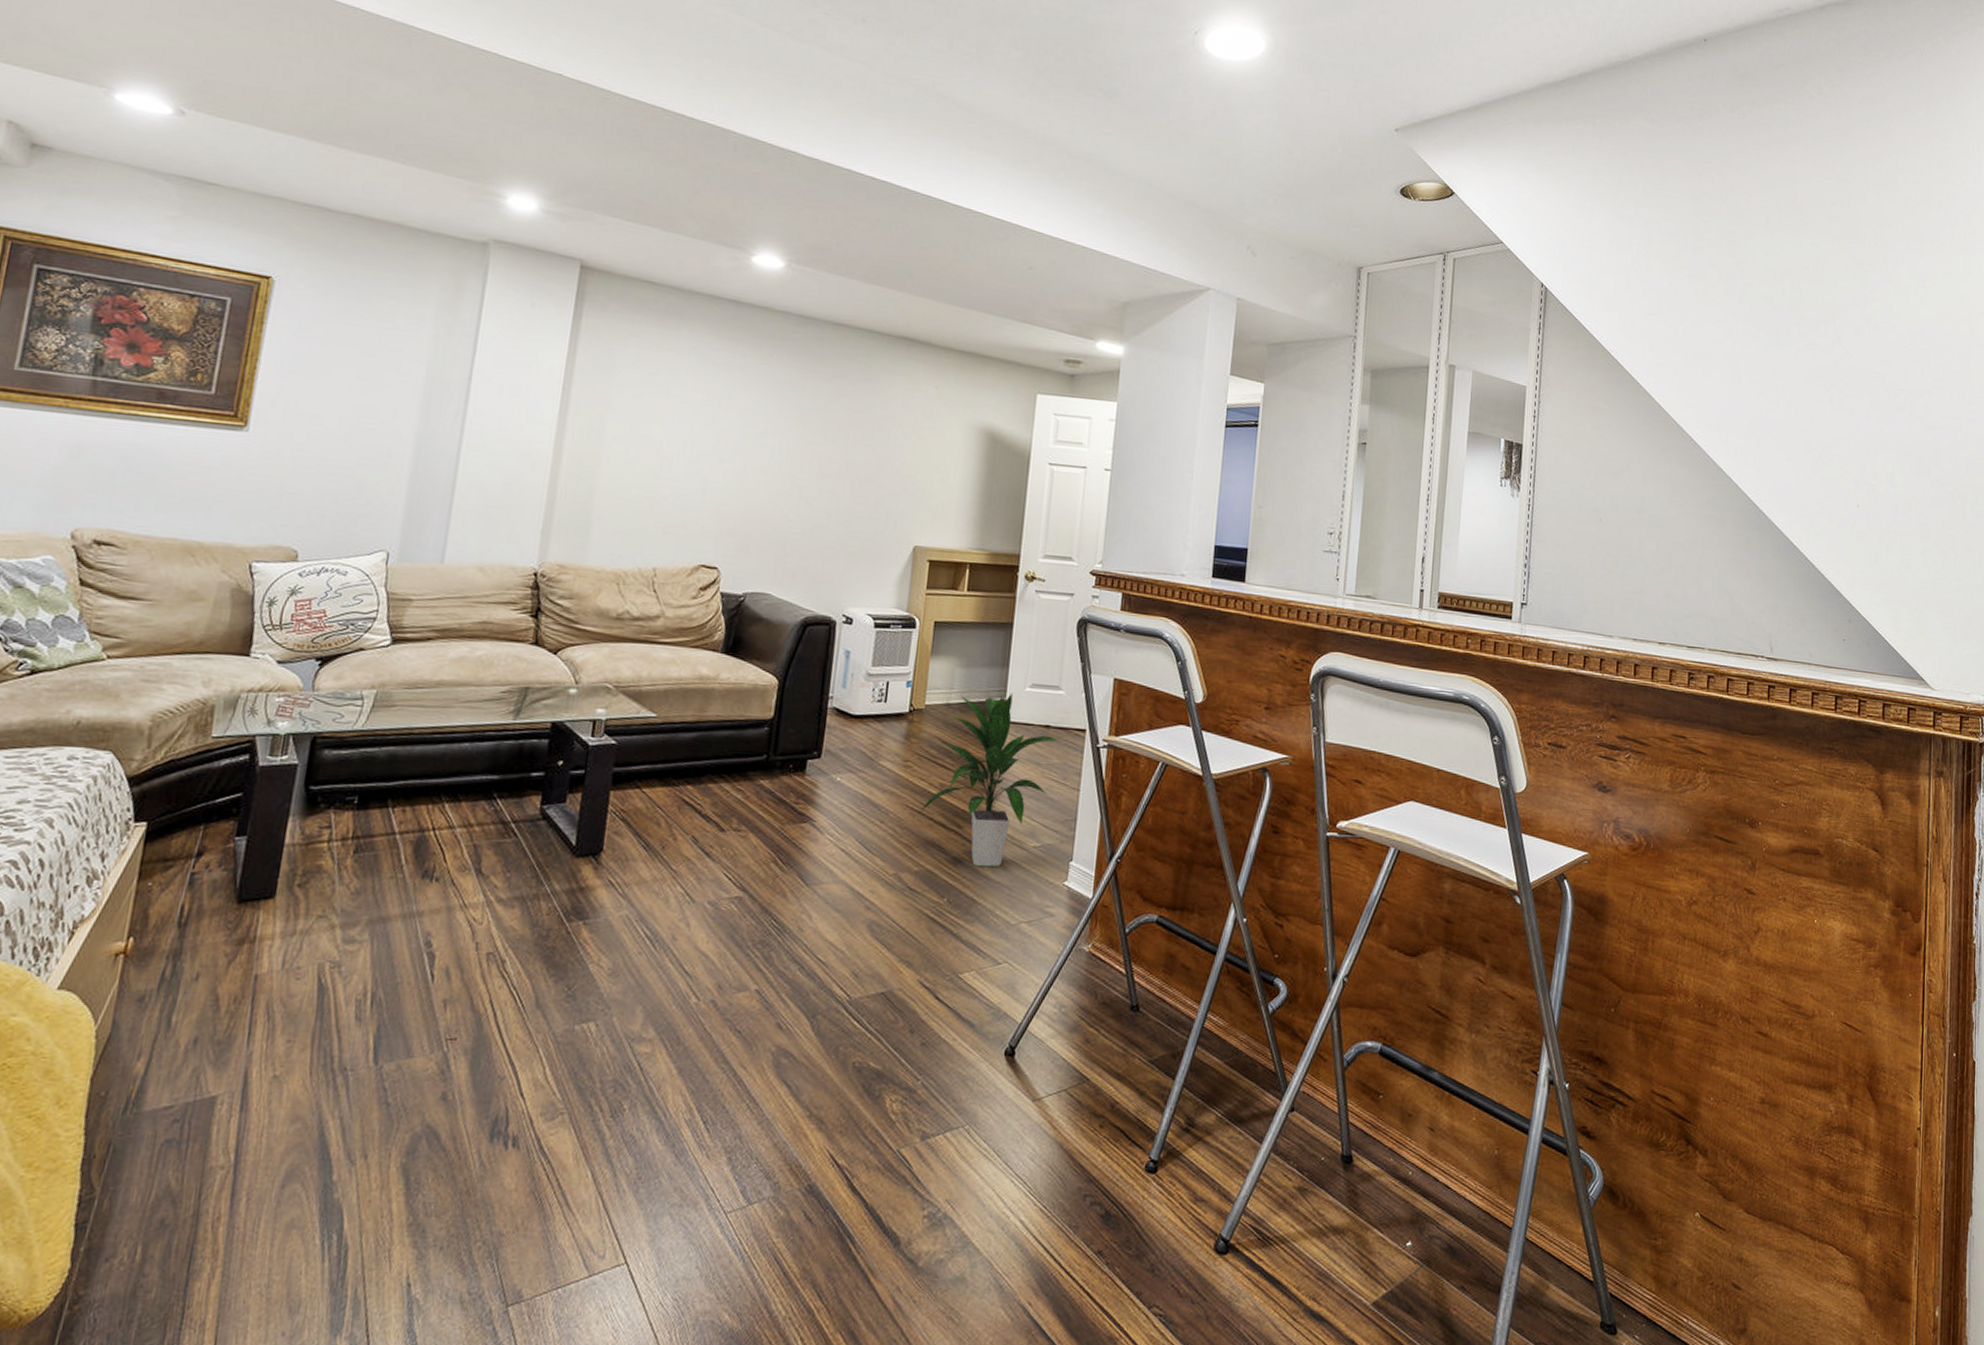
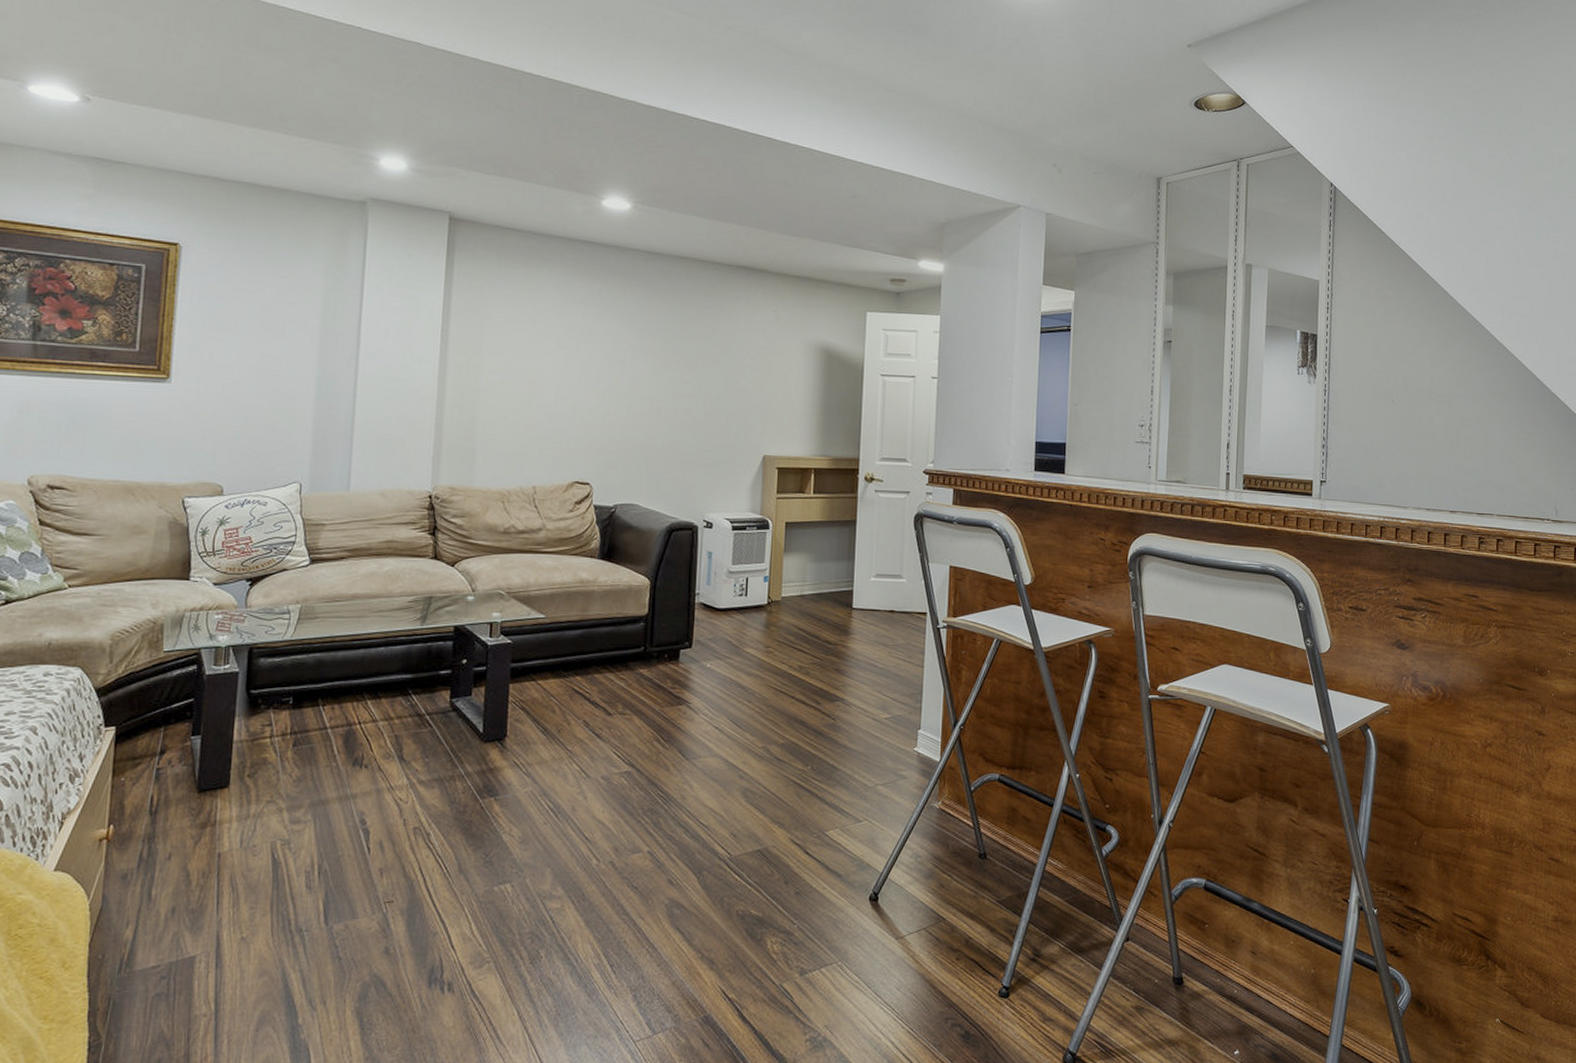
indoor plant: present [918,693,1059,867] -> none [781,583,903,738]

